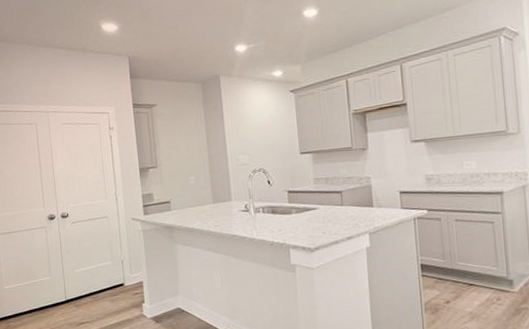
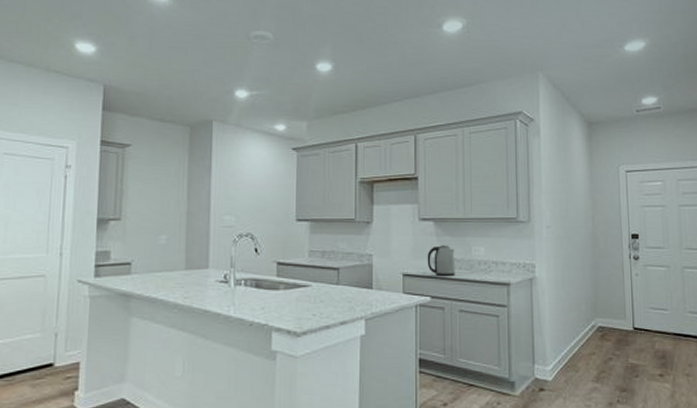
kettle: none [421,162,449,192] -> present [427,245,455,277]

